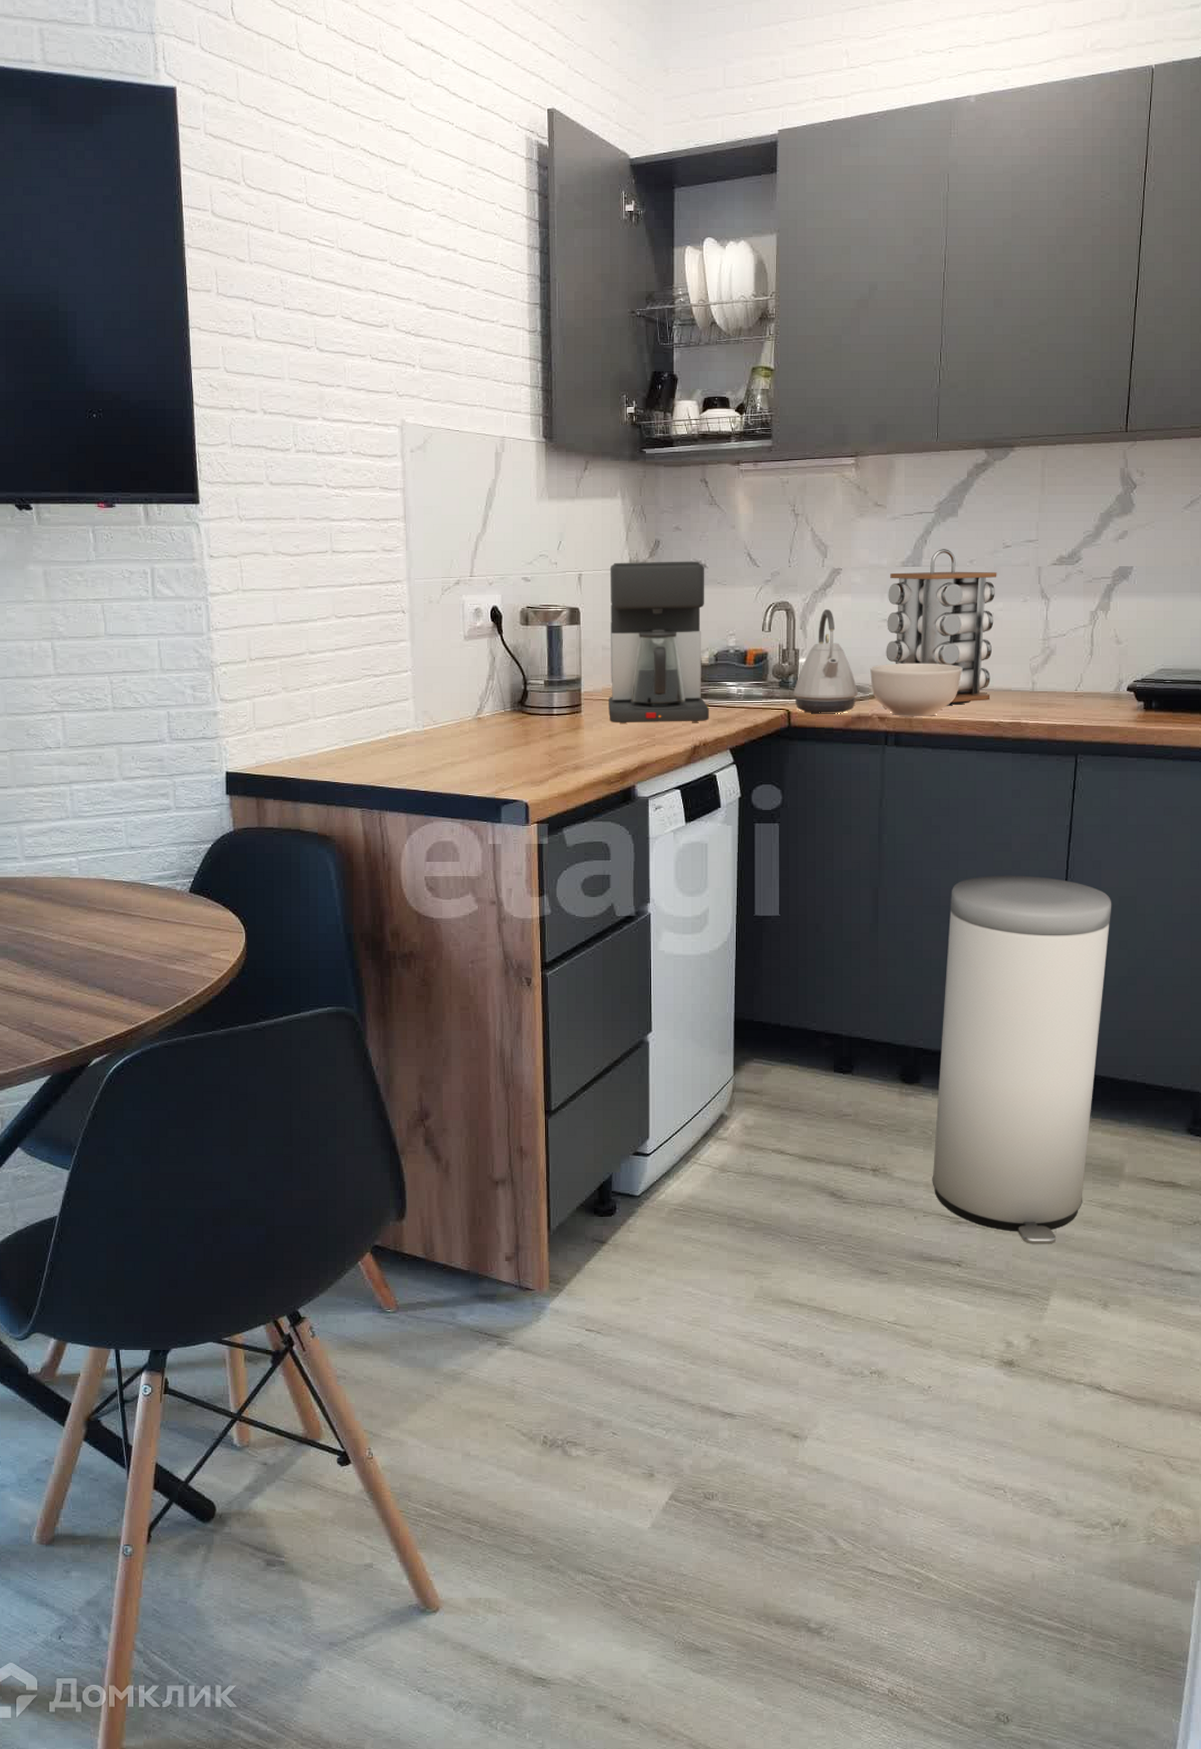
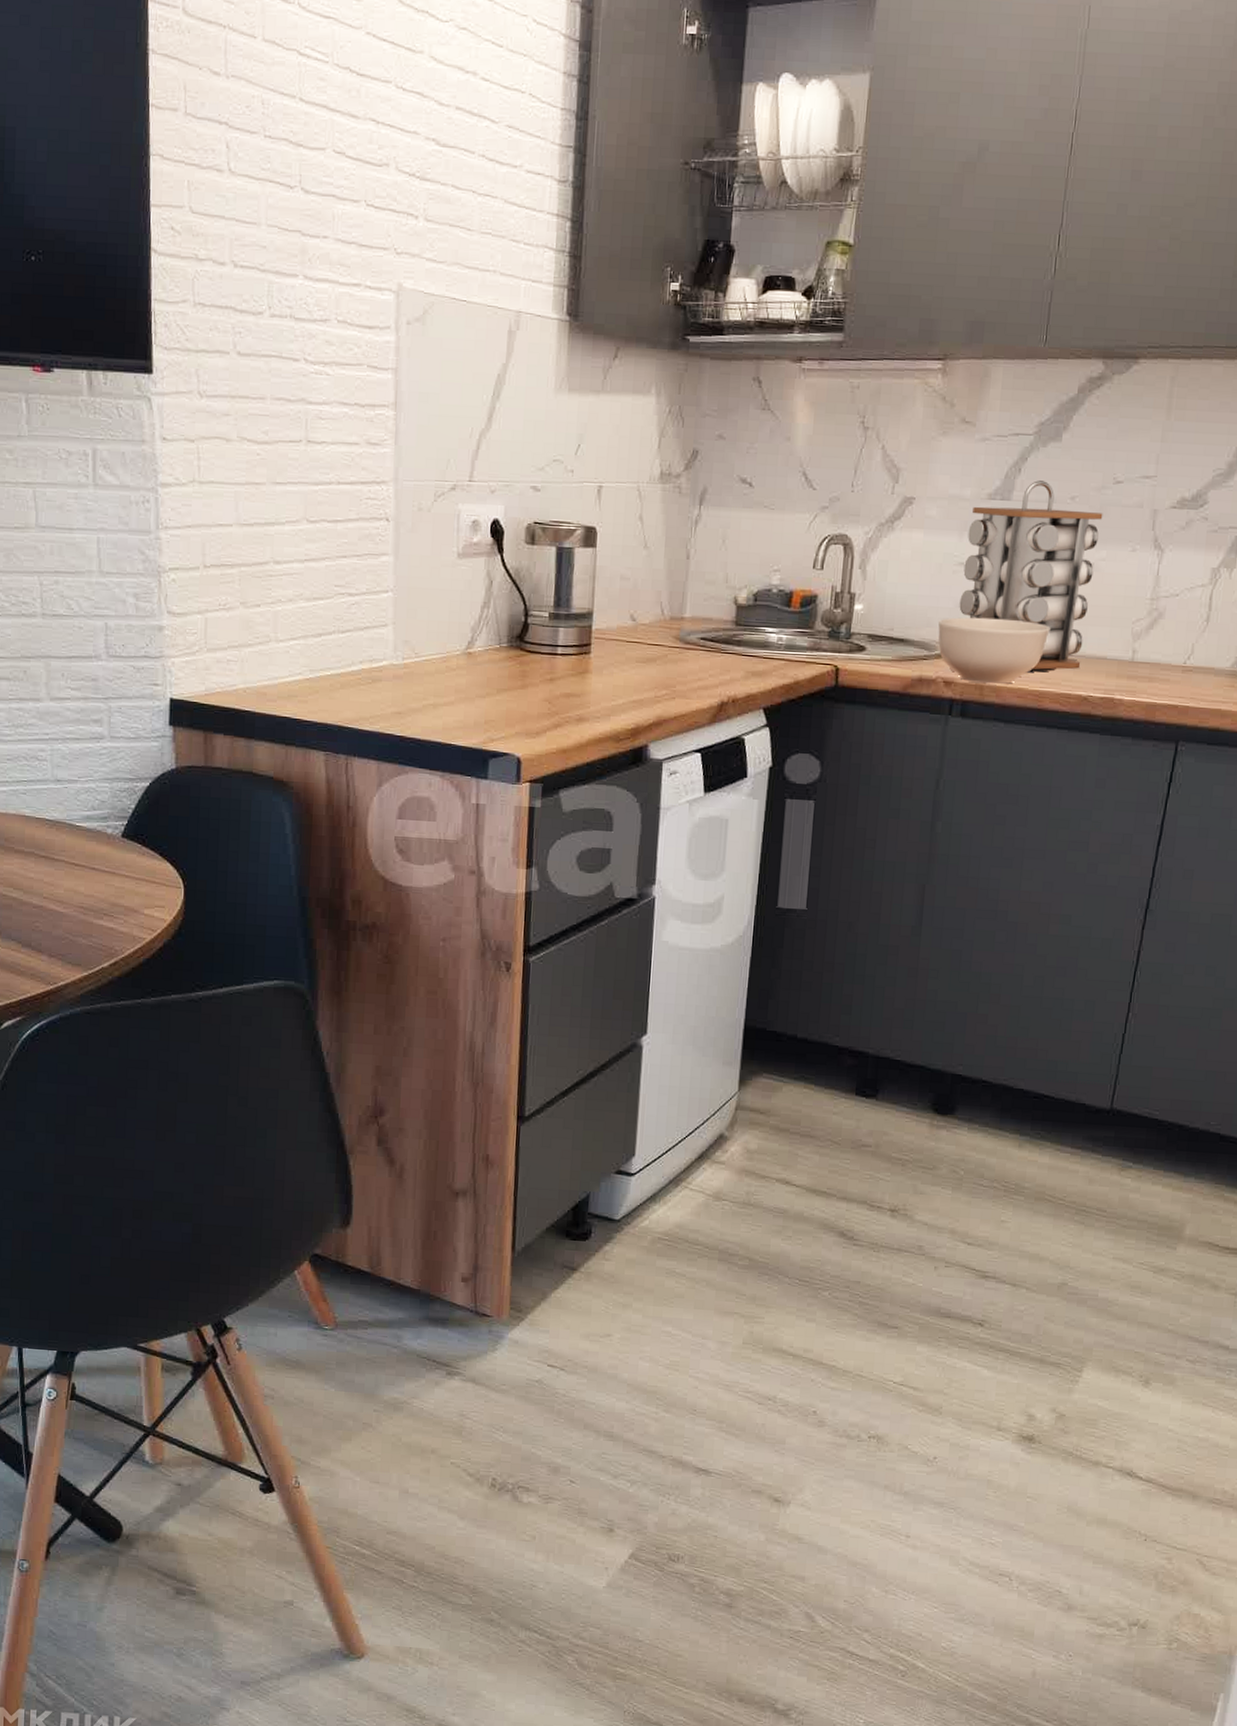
coffee maker: present [609,561,710,724] -> none [622,474,751,674]
kettle: present [793,609,858,714] -> none [844,546,922,674]
pedal bin: present [932,875,1112,1244] -> none [958,878,1202,1309]

